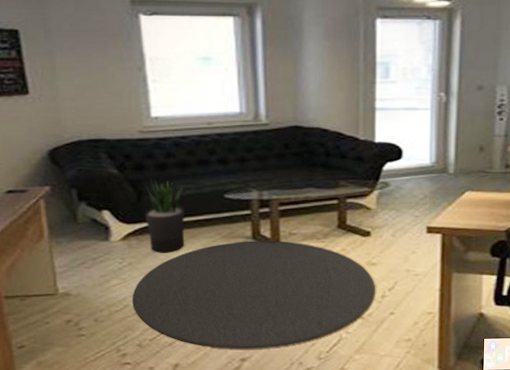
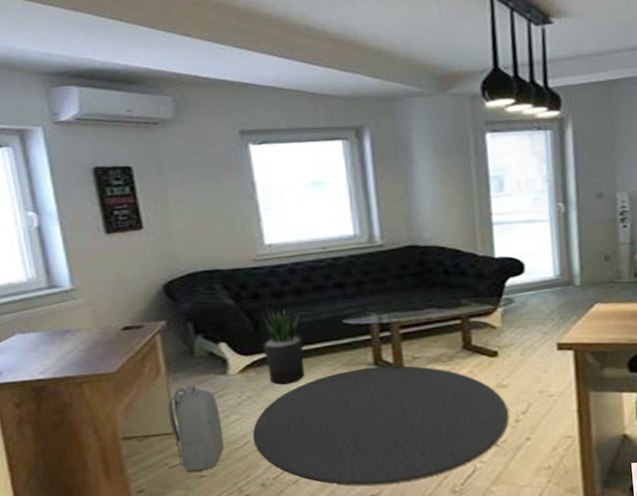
backpack: none [49,250,104,331] -> present [167,385,224,472]

